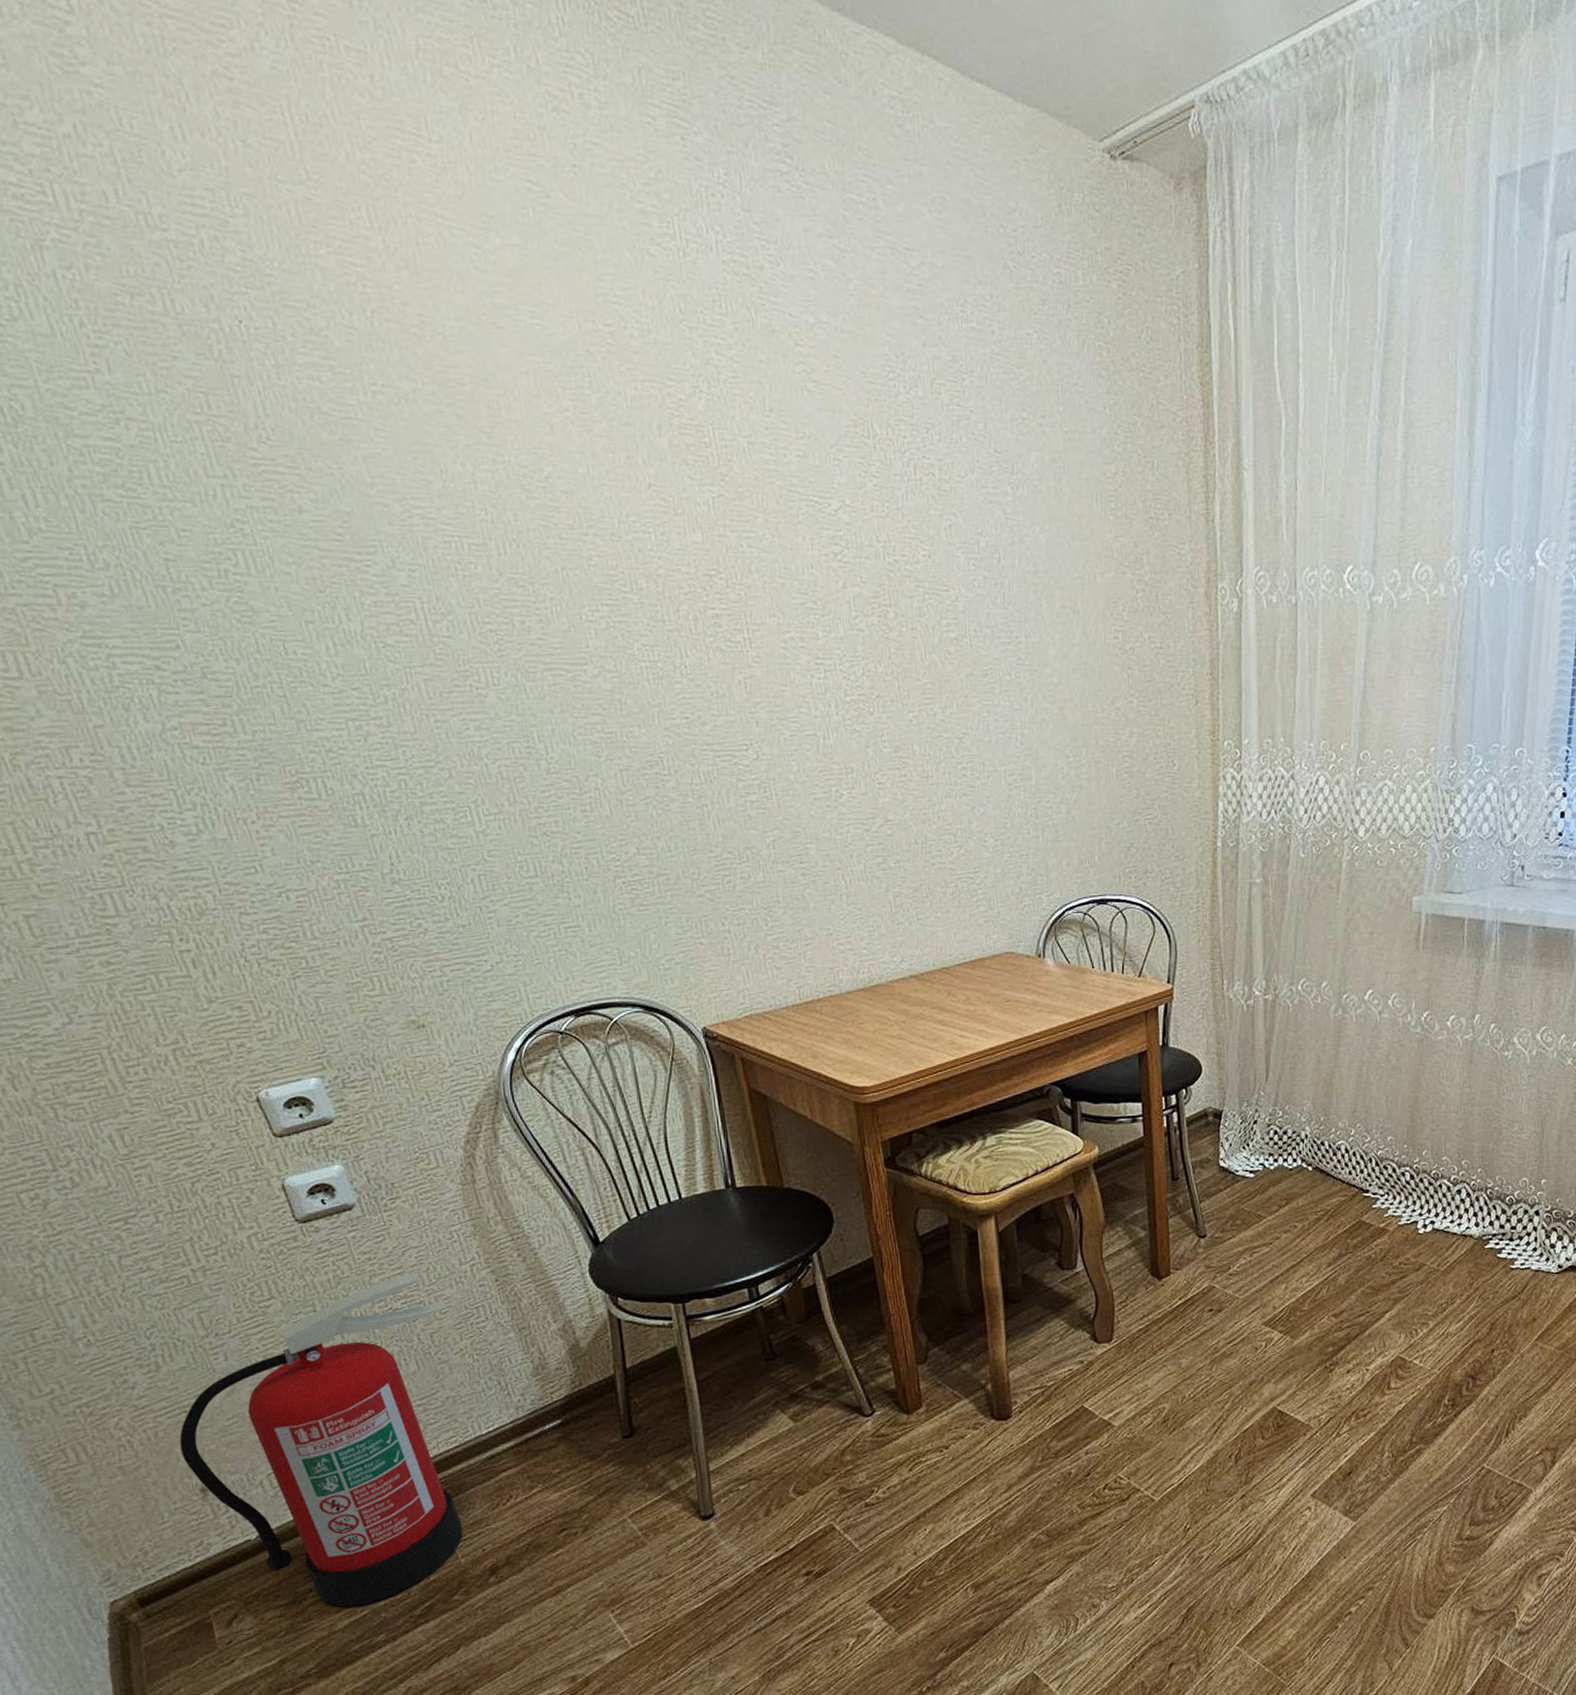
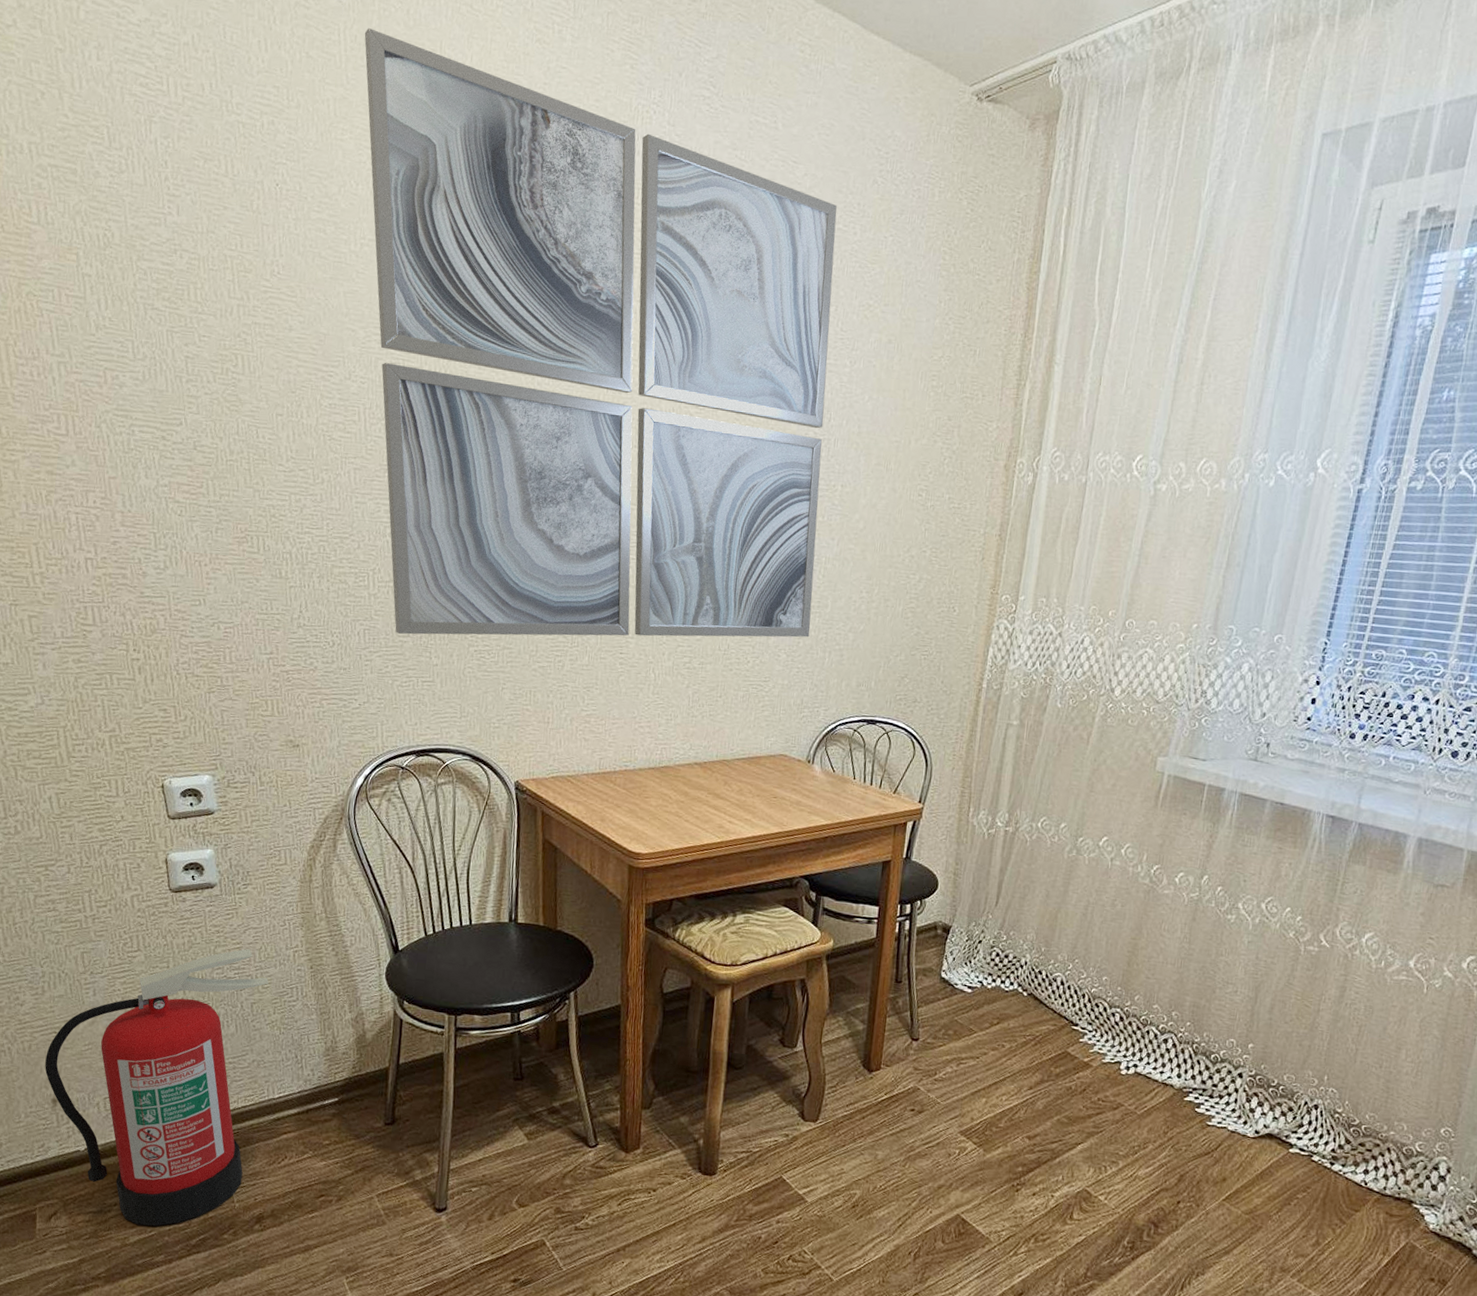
wall art: none [317,102,1017,876] -> present [364,27,837,638]

